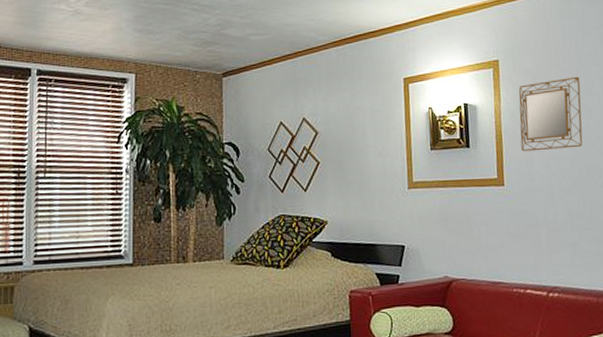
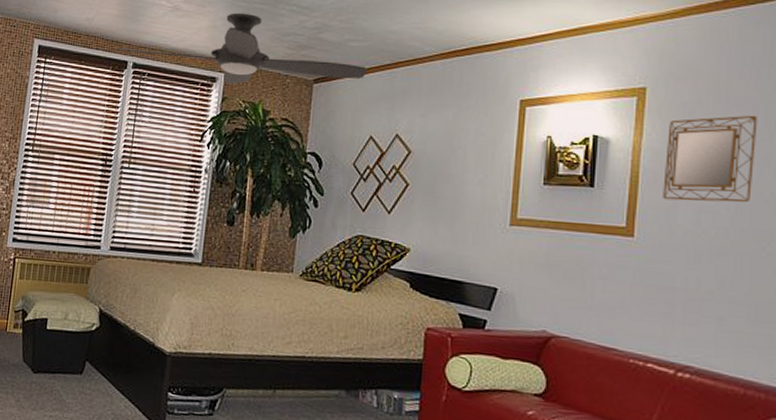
electric fan: none [17,13,270,84] -> present [116,13,367,85]

